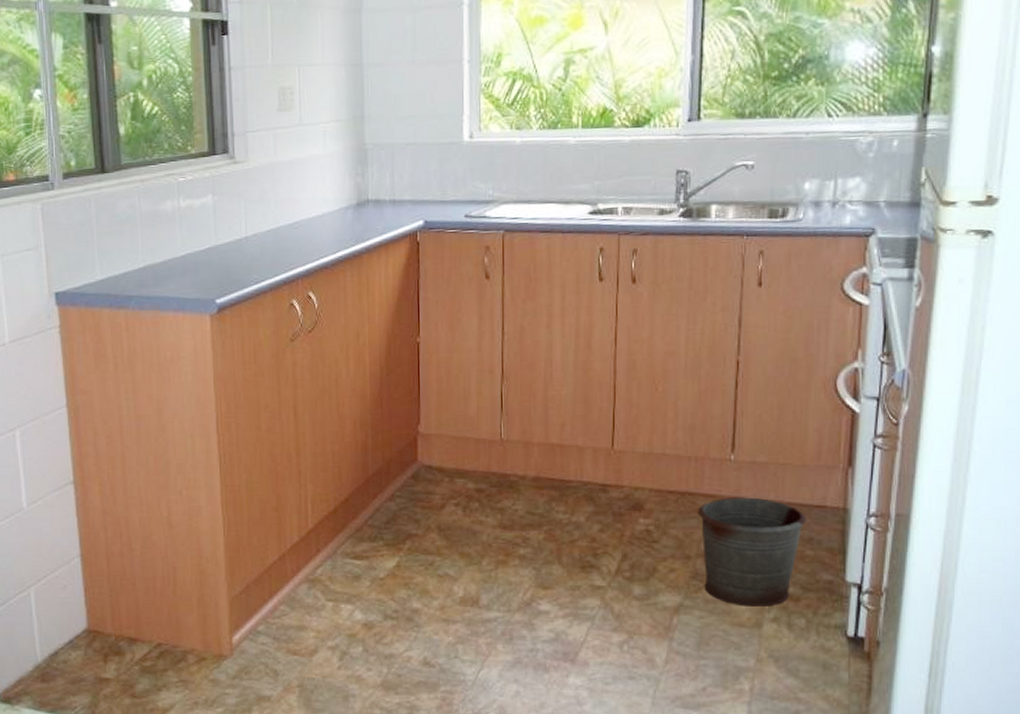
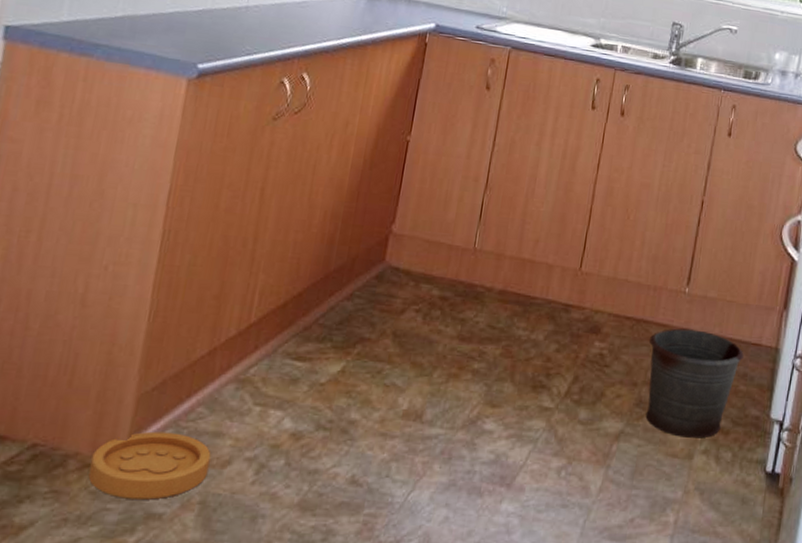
pet bowl: none [205,628,300,685] -> present [88,431,211,500]

